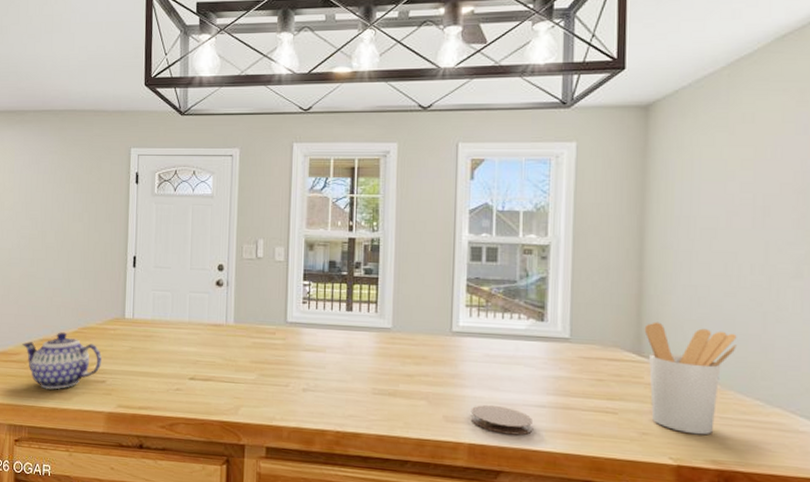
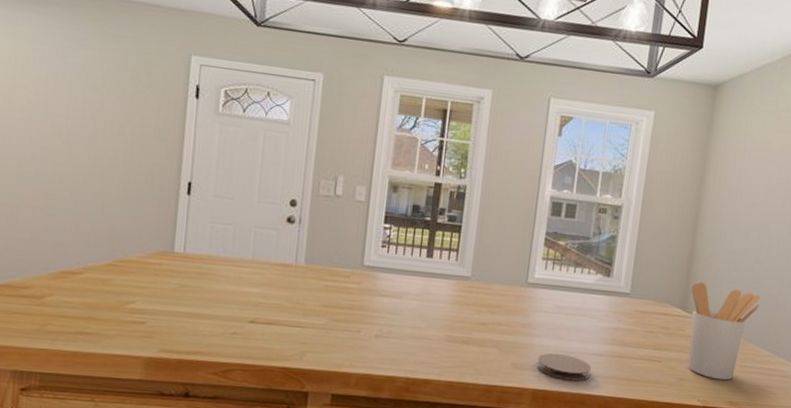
teapot: present [22,332,102,390] -> none [34,264,142,331]

